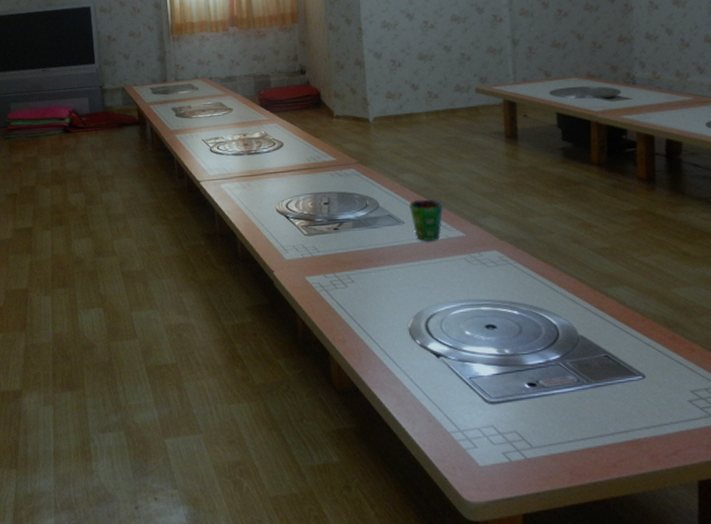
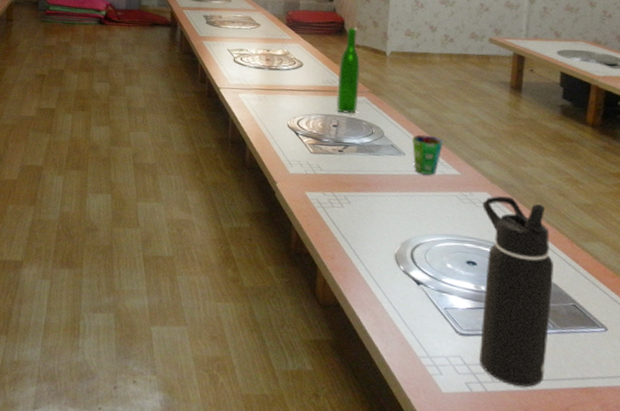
wine bottle: none [320,97,347,189] -> present [335,27,360,114]
water bottle: none [493,252,585,449] -> present [479,196,555,388]

